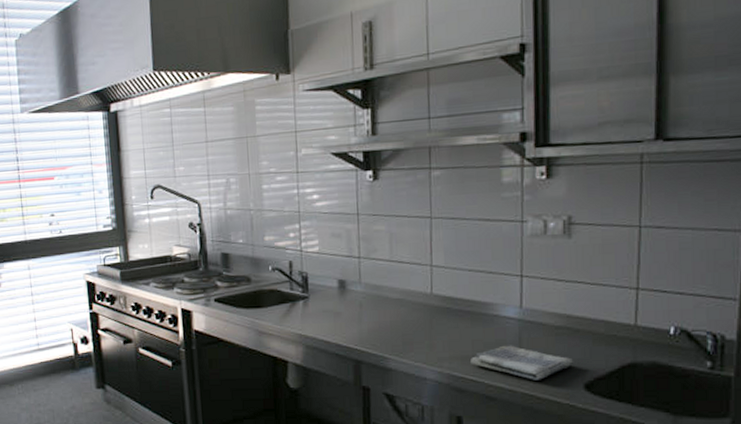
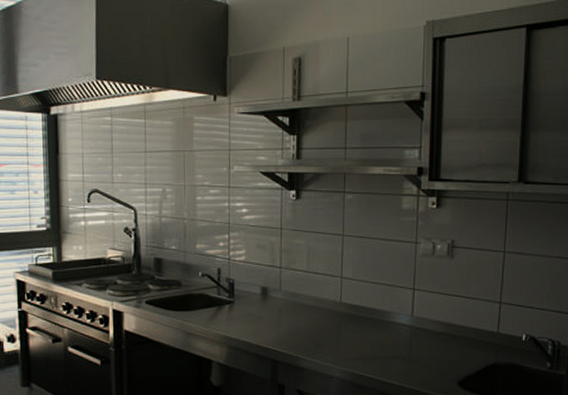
dish towel: present [471,345,574,380] -> none [370,348,451,378]

